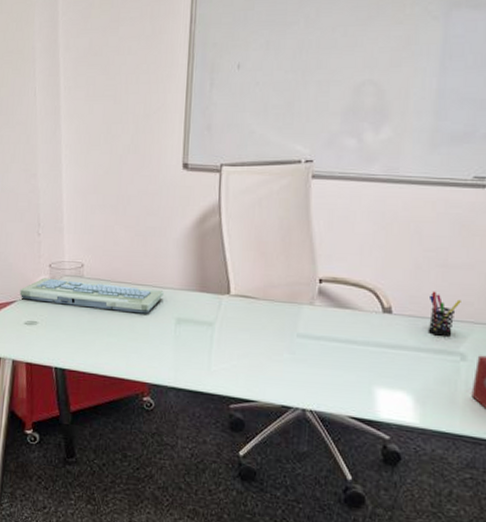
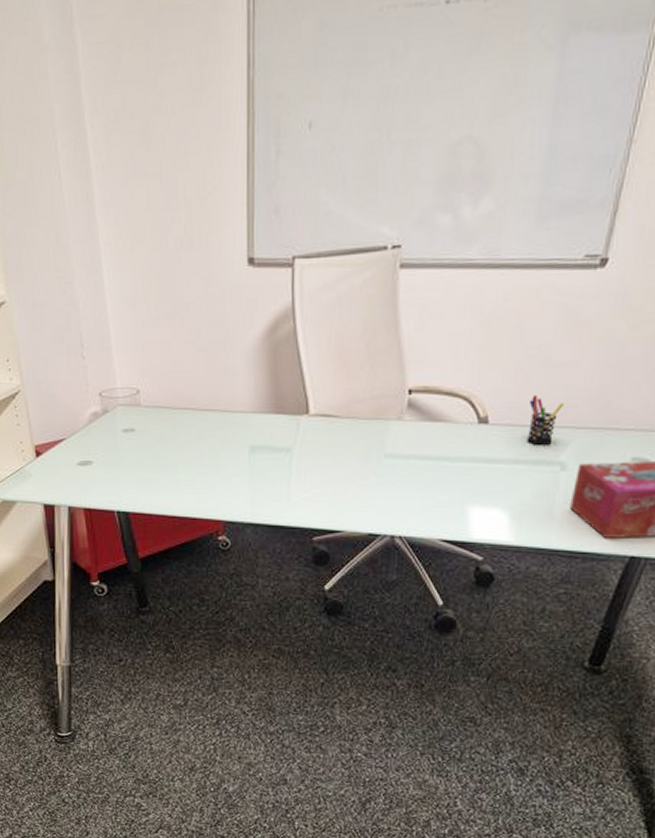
keyboard: present [20,278,164,314] -> none [68,409,234,444]

